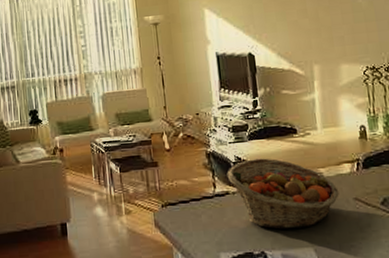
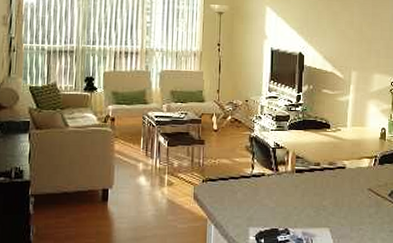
fruit basket: present [227,158,339,229] -> none [265,146,357,211]

